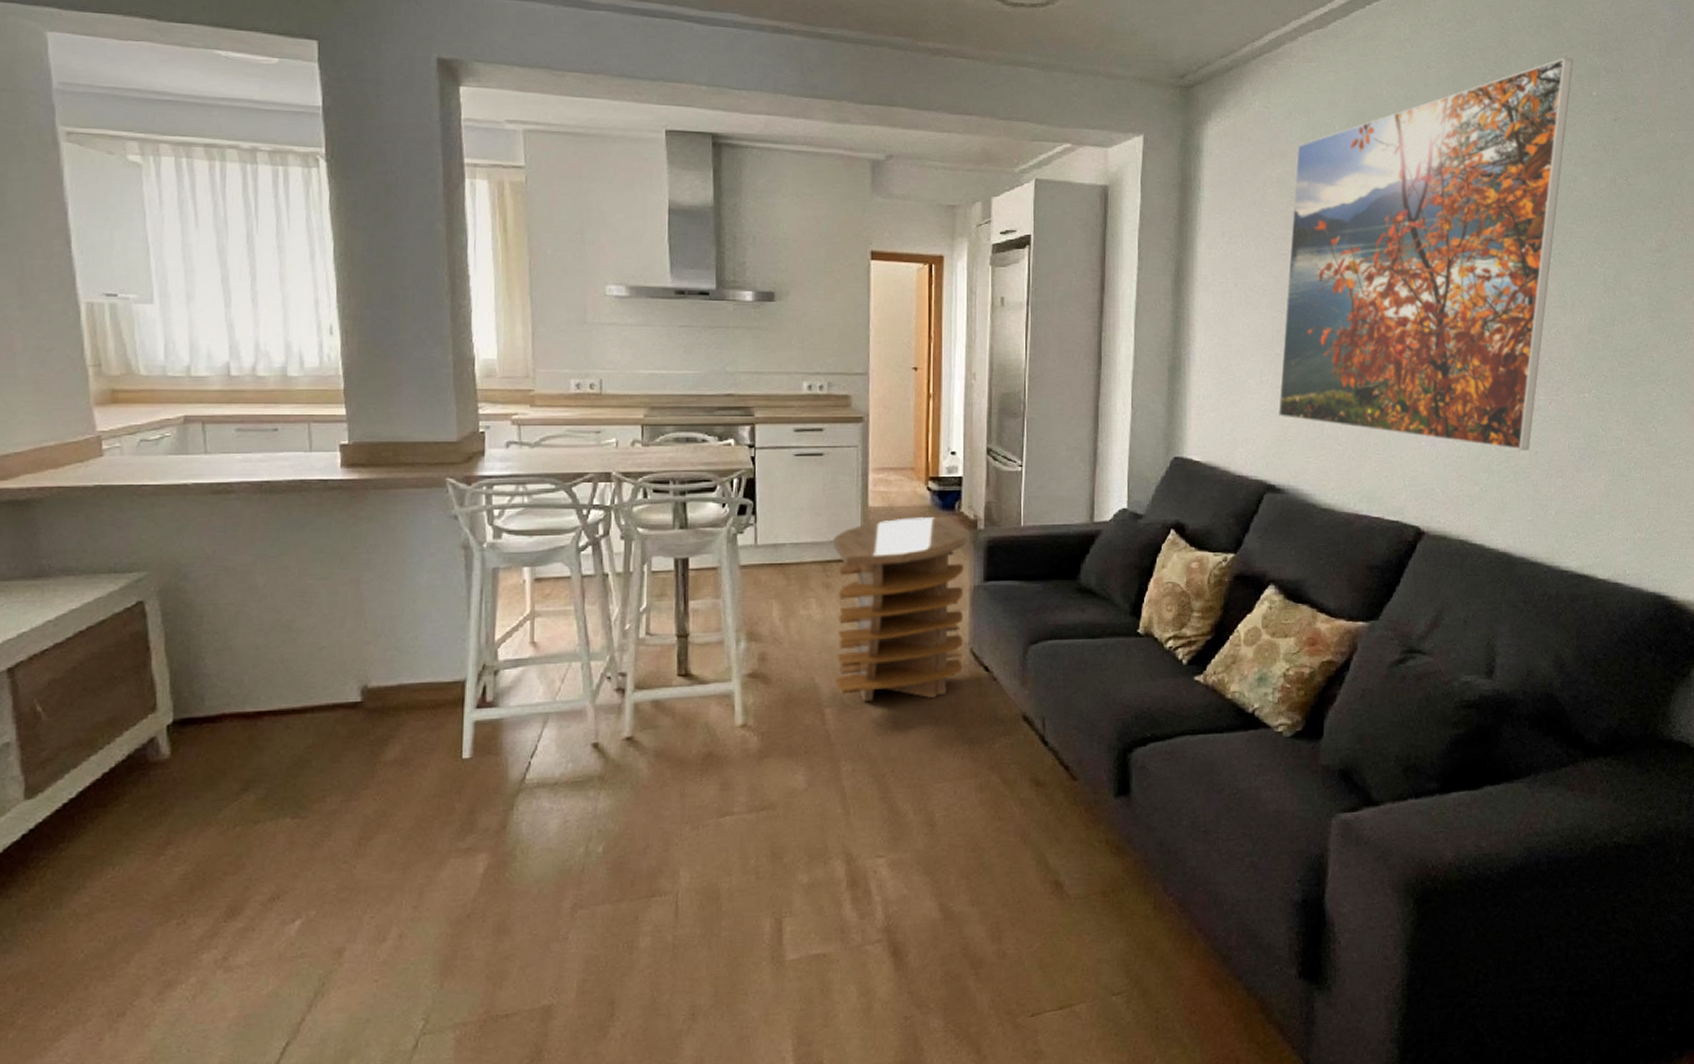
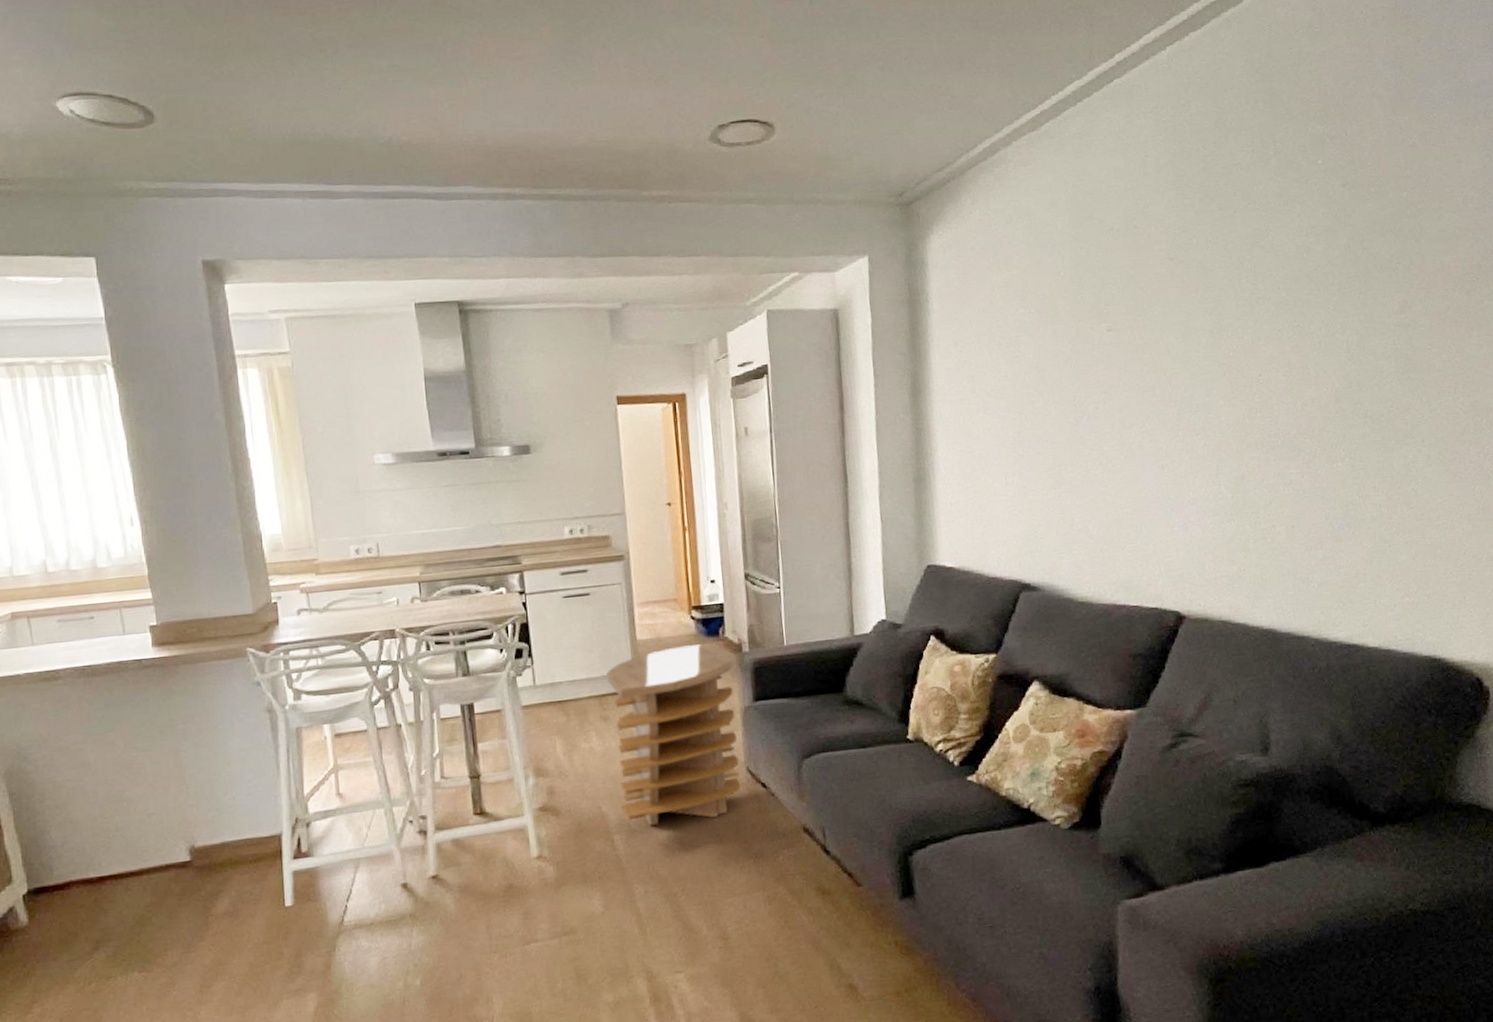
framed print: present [1278,57,1573,450] -> none [1021,129,1295,527]

